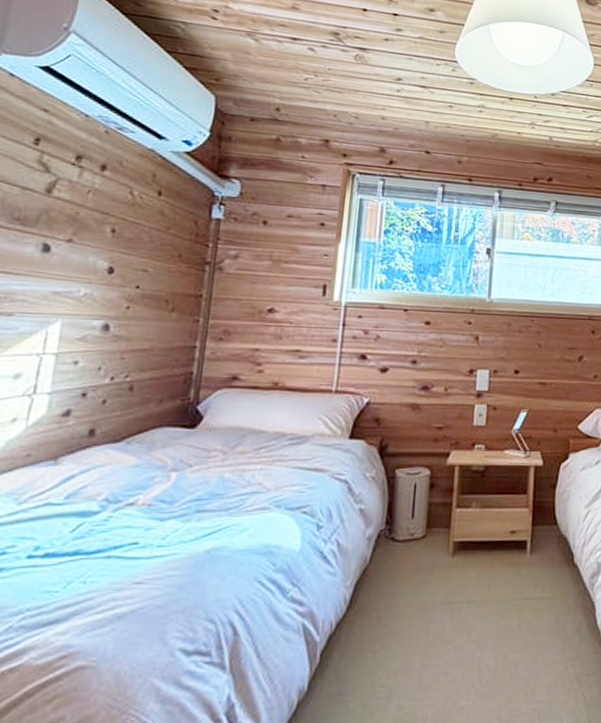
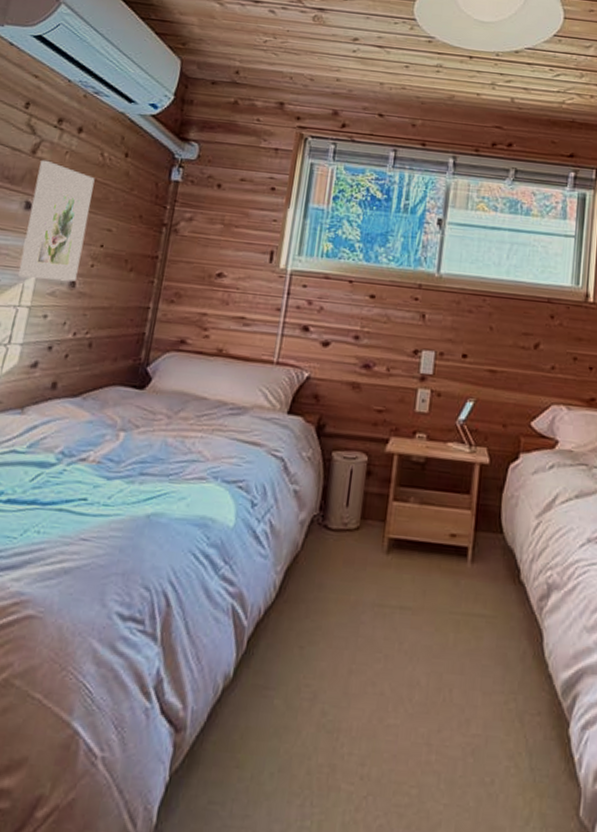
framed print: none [39,199,125,325] -> present [18,159,95,282]

